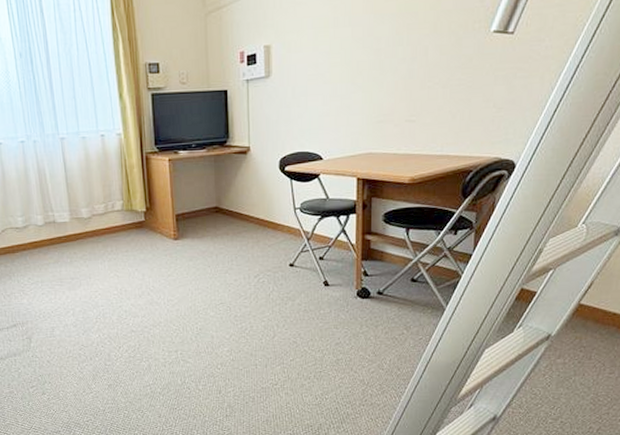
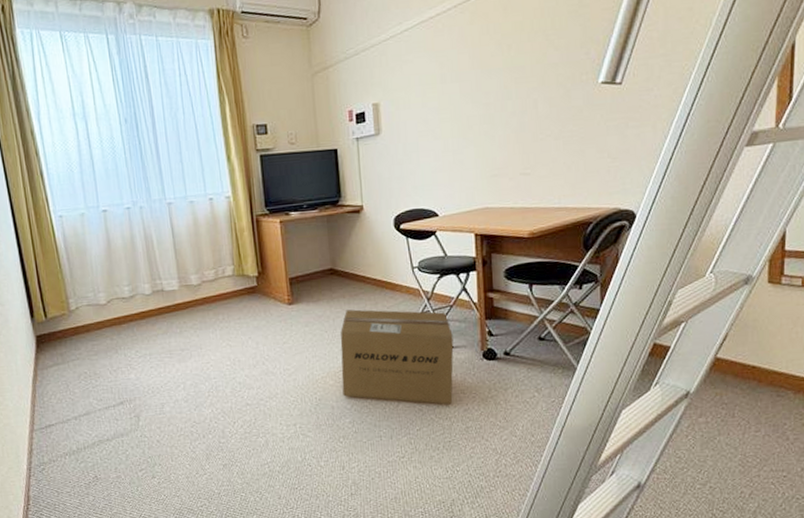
box: none [222,246,330,339] -> present [340,309,454,405]

